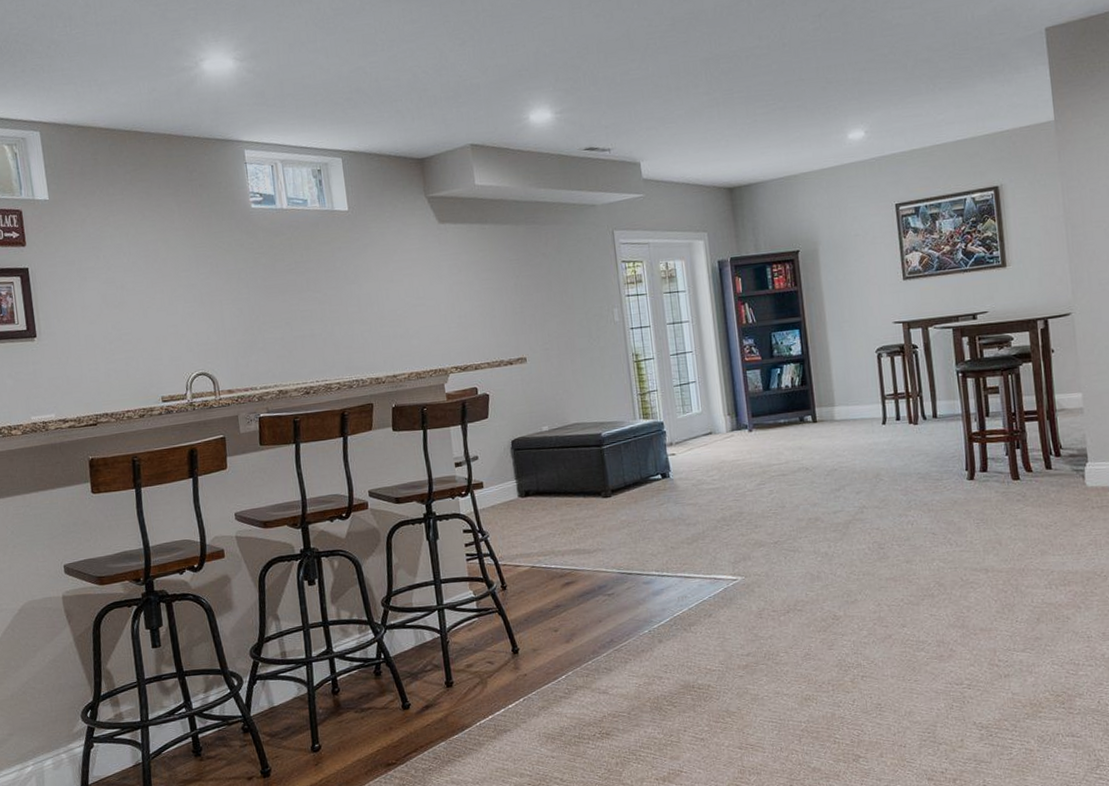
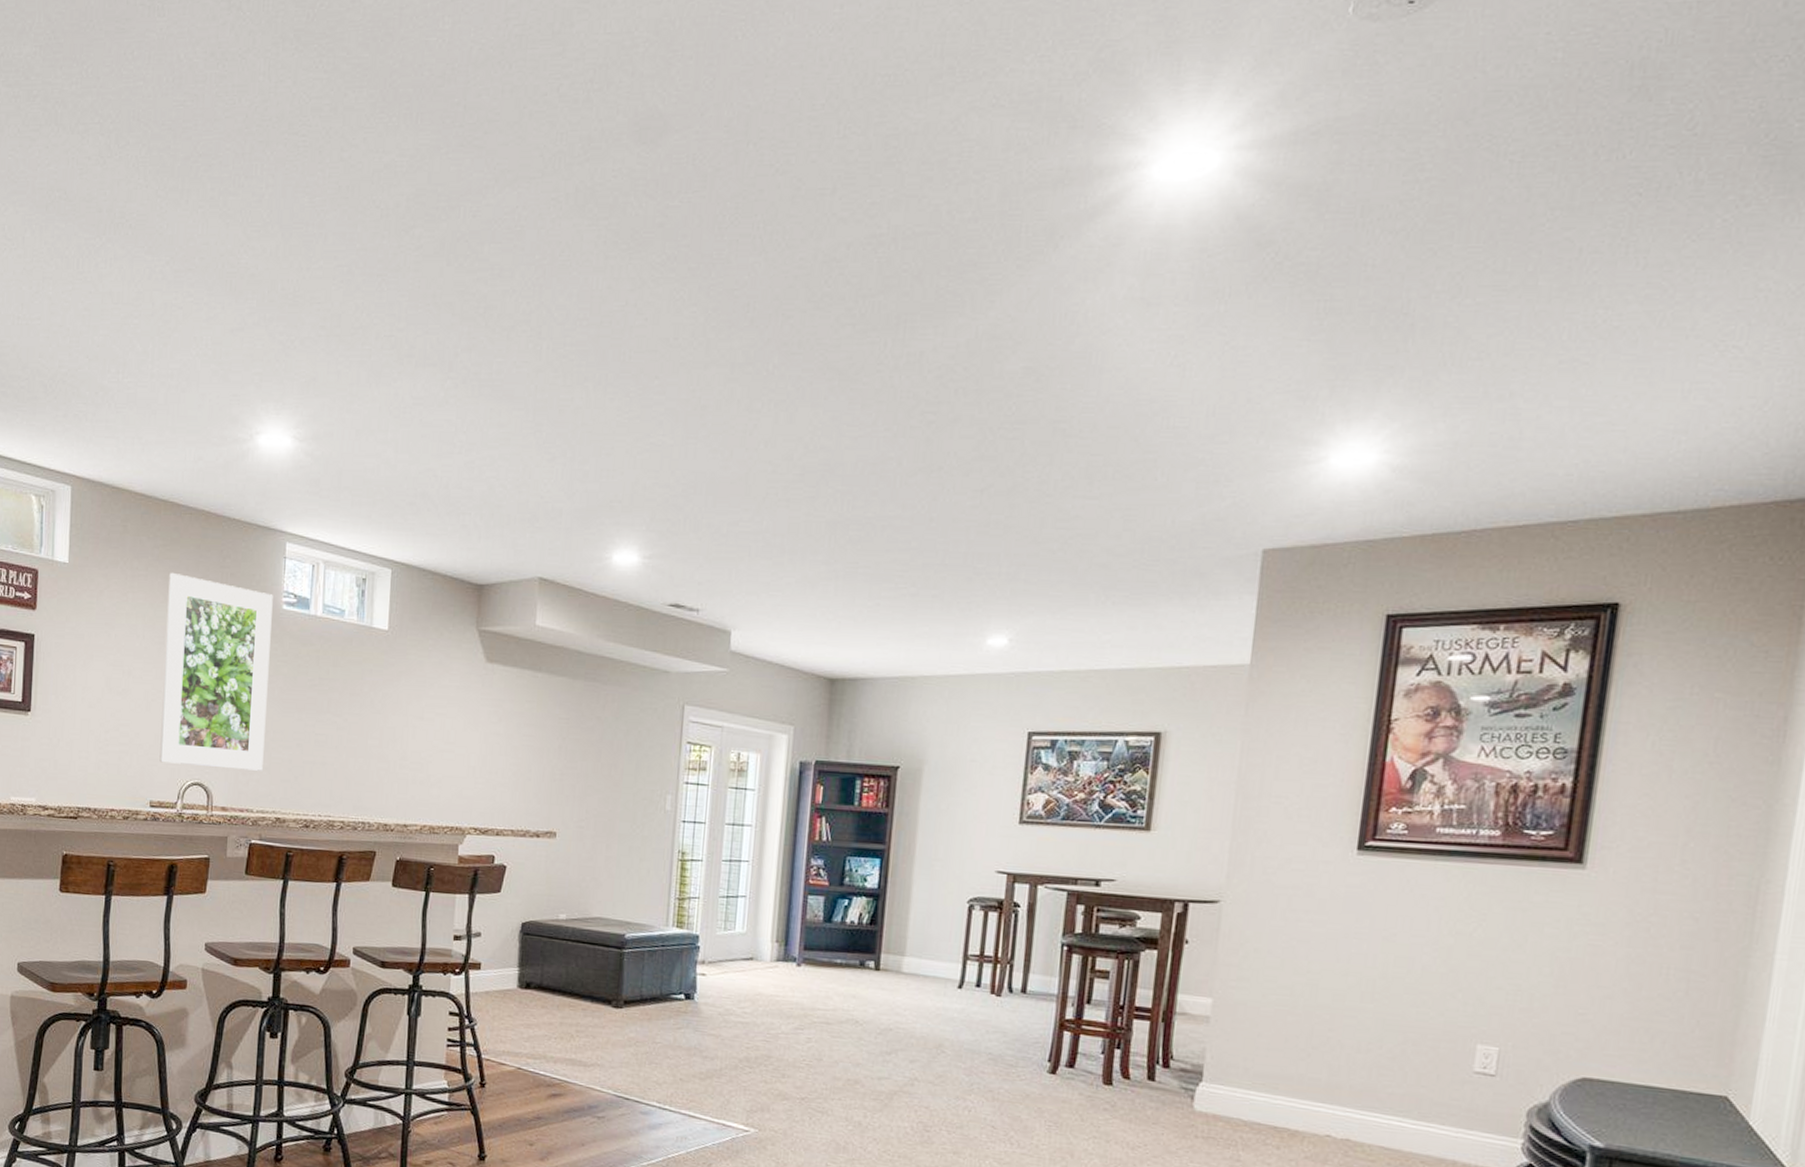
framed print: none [144,192,259,361] -> present [159,572,273,771]

